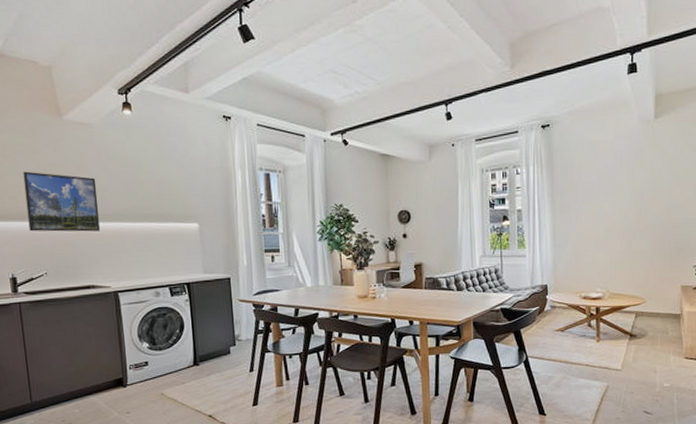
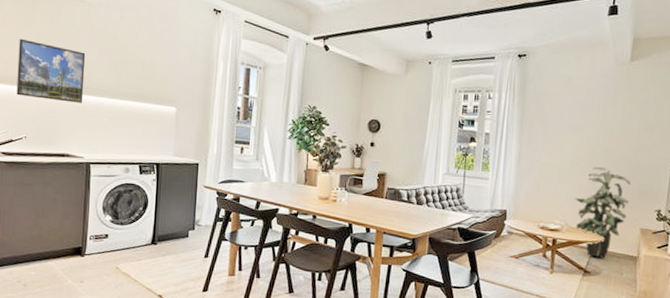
indoor plant: none [613,229,667,320] -> present [575,166,631,258]

